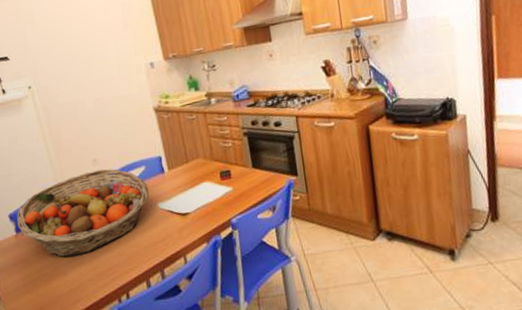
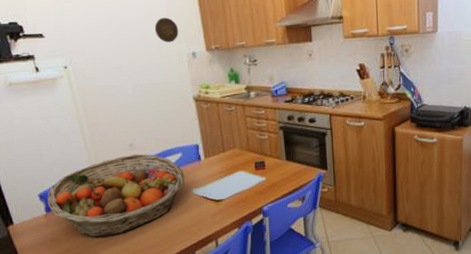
decorative plate: none [112,30,136,55] -> present [154,17,179,43]

